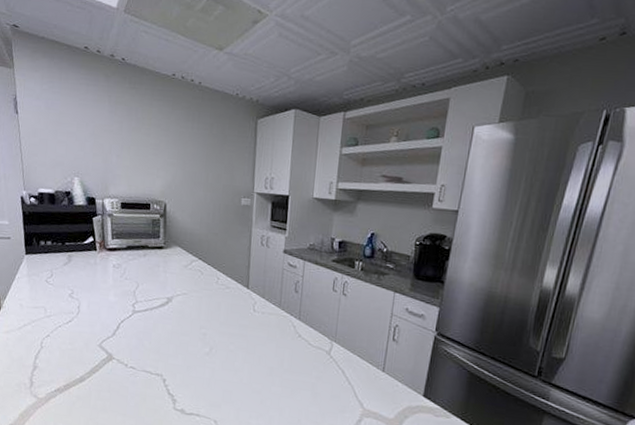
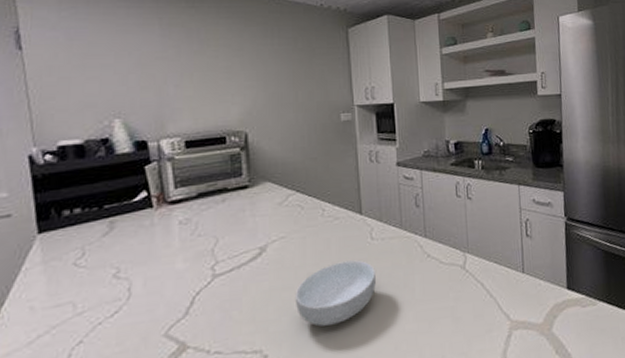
cereal bowl: none [189,323,253,371] -> present [294,260,376,327]

